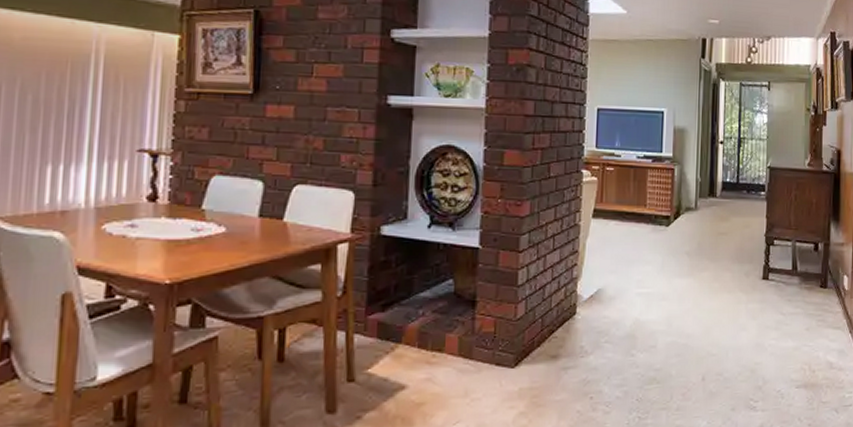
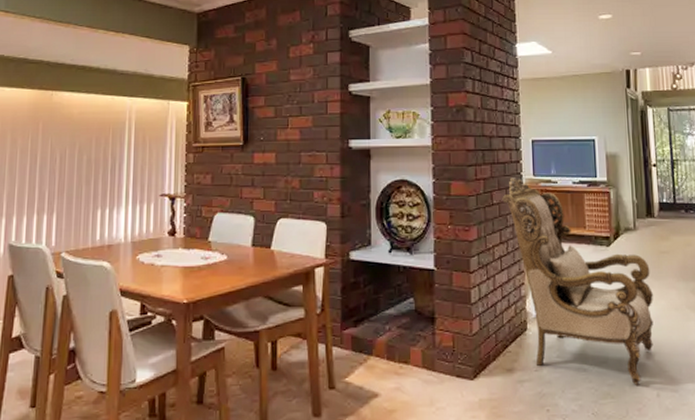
armchair: none [560,149,709,370] -> present [502,178,654,385]

